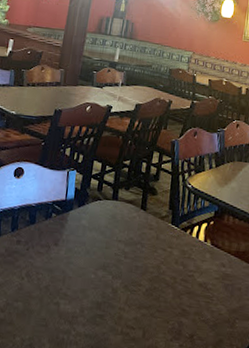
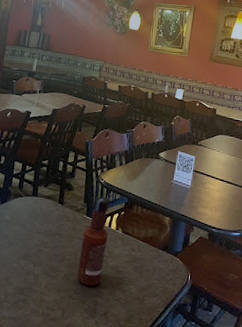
tabasco sauce: none [160,203,197,304] -> present [77,197,109,286]

